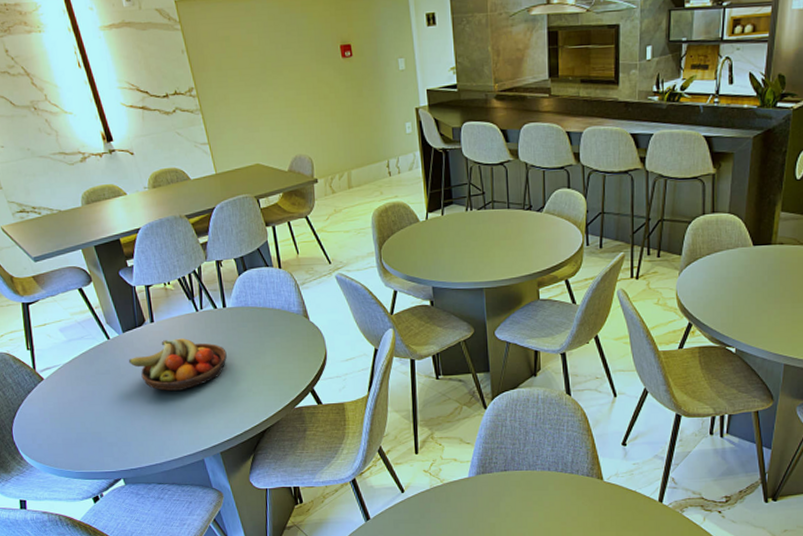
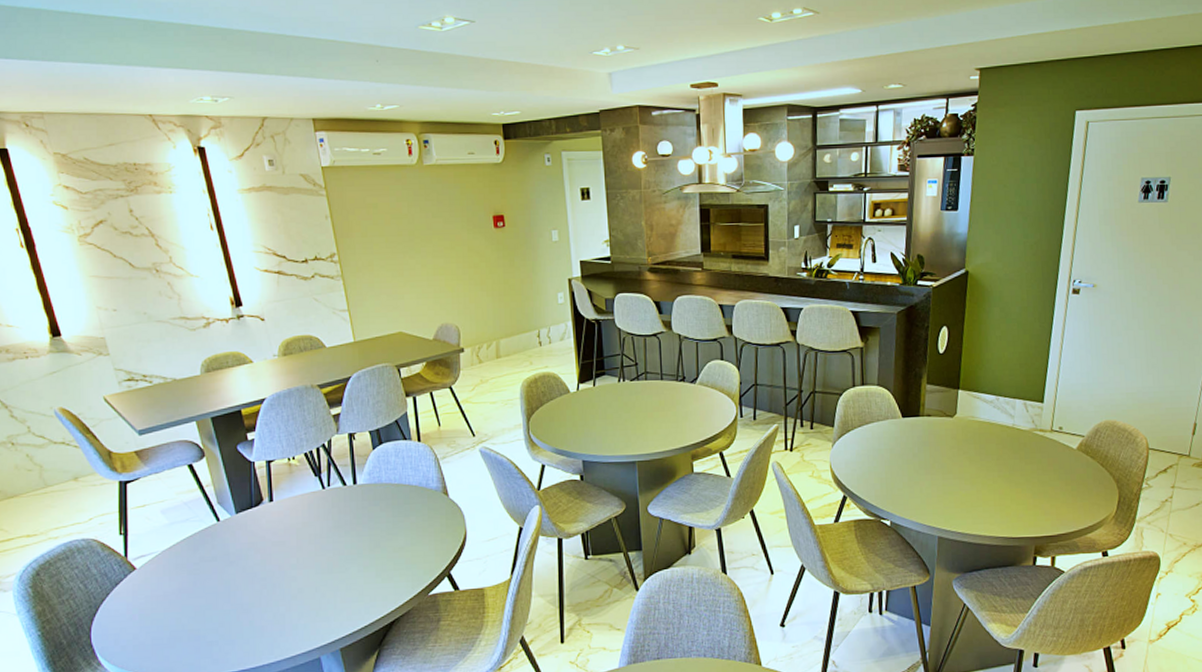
fruit bowl: present [128,338,227,391] -> none [239,519,354,579]

